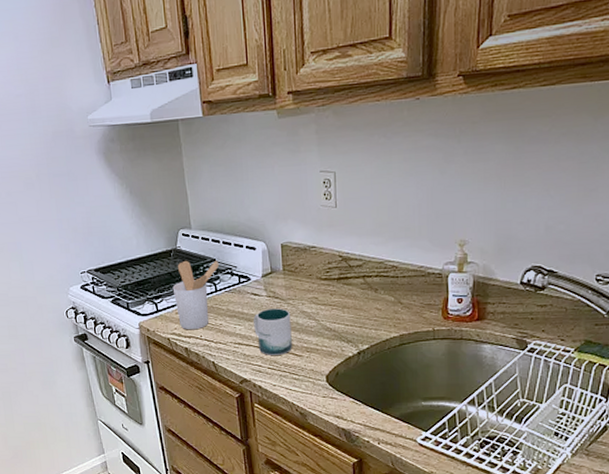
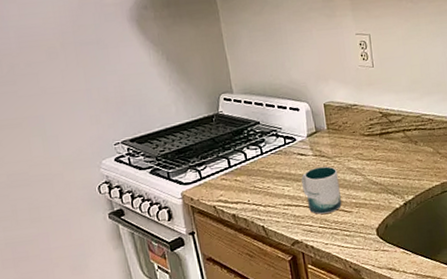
utensil holder: present [172,260,220,330] -> none [216,123,264,196]

